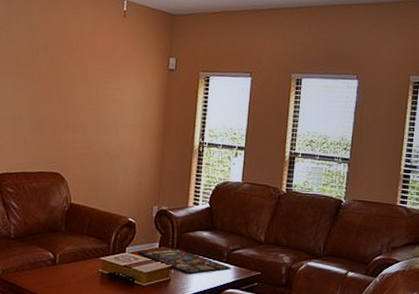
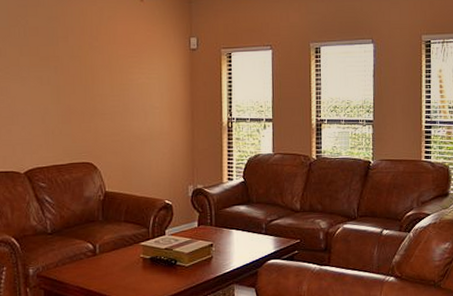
stained glass panel: present [137,248,231,273] -> none [177,225,271,249]

